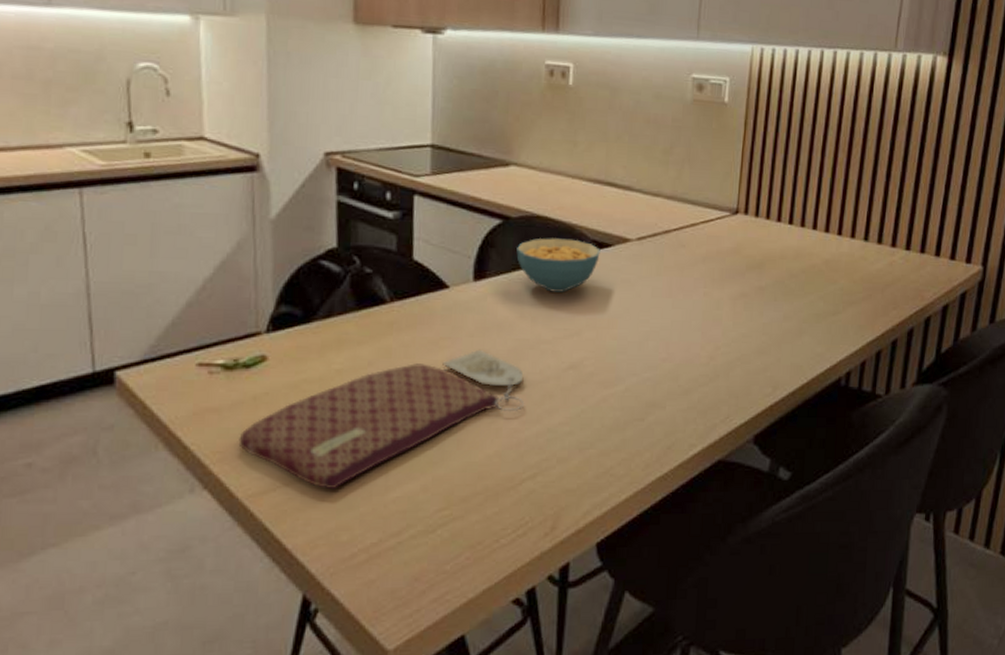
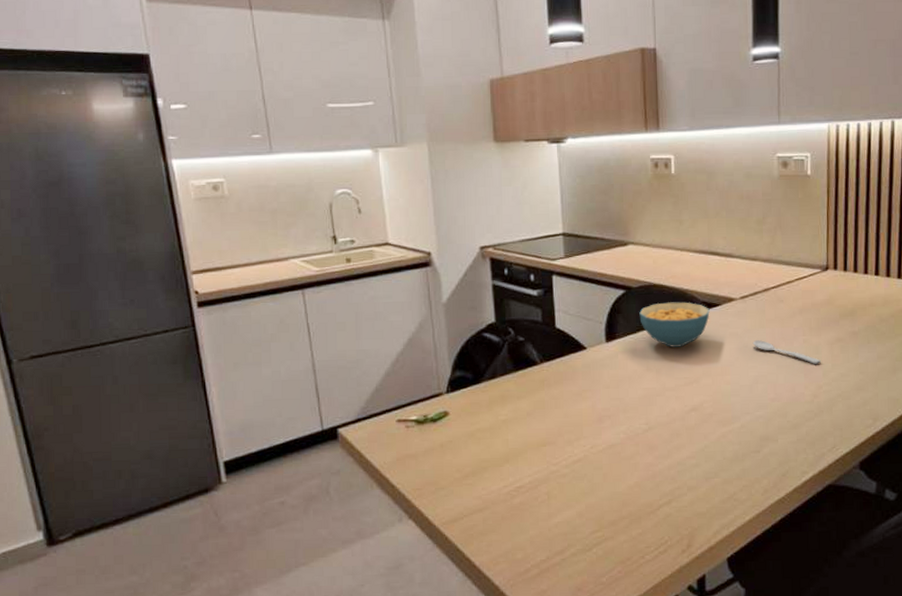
placemat: present [238,349,525,490] -> none [432,398,657,517]
spoon: none [646,290,721,323] -> present [752,340,821,365]

